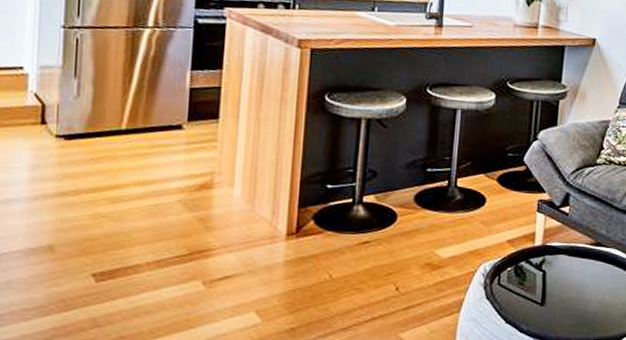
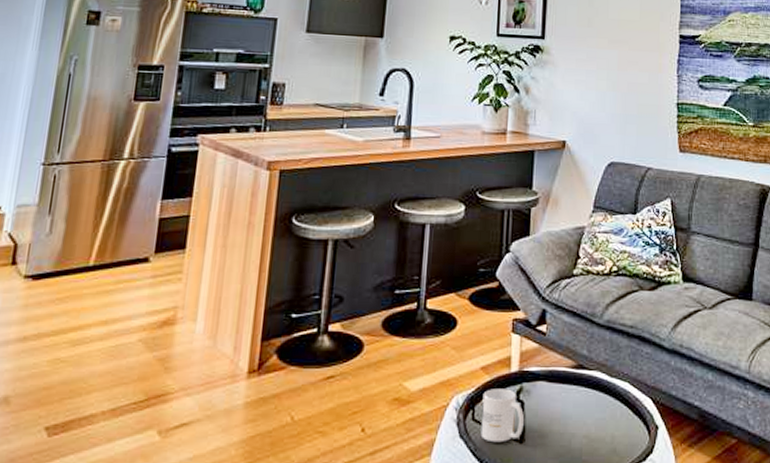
mug: none [505,259,546,305] -> present [480,389,525,443]

